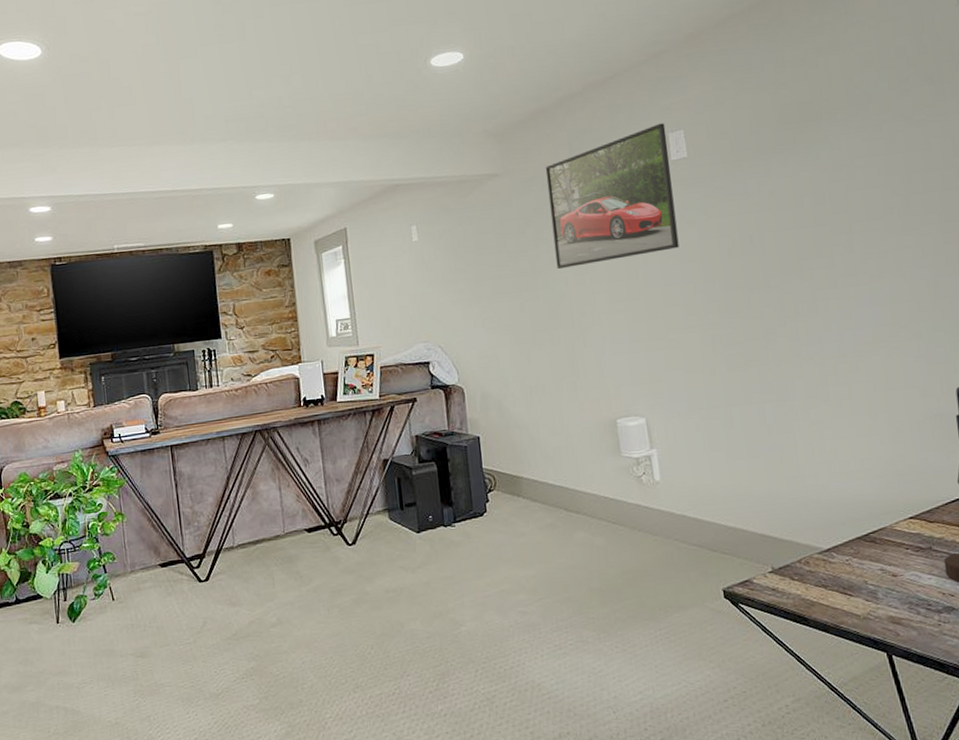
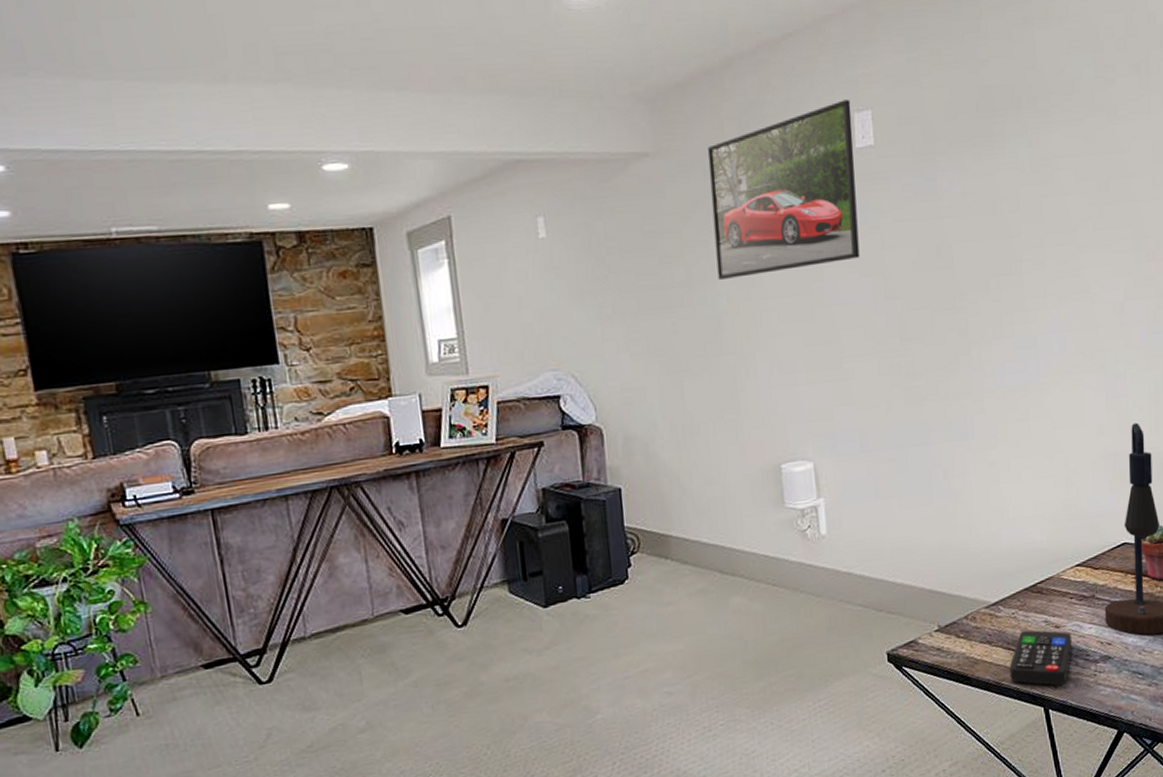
remote control: none [847,577,912,633] -> present [1009,630,1073,686]

